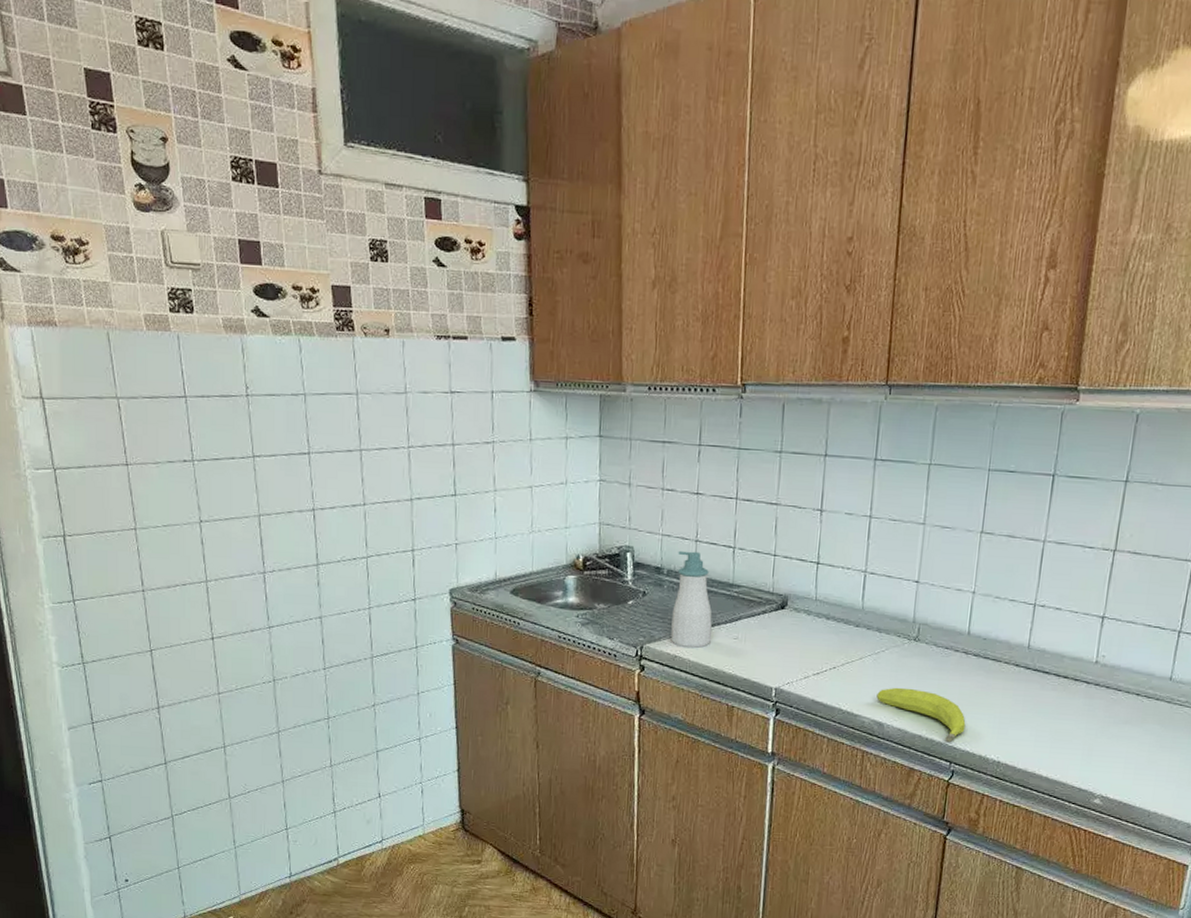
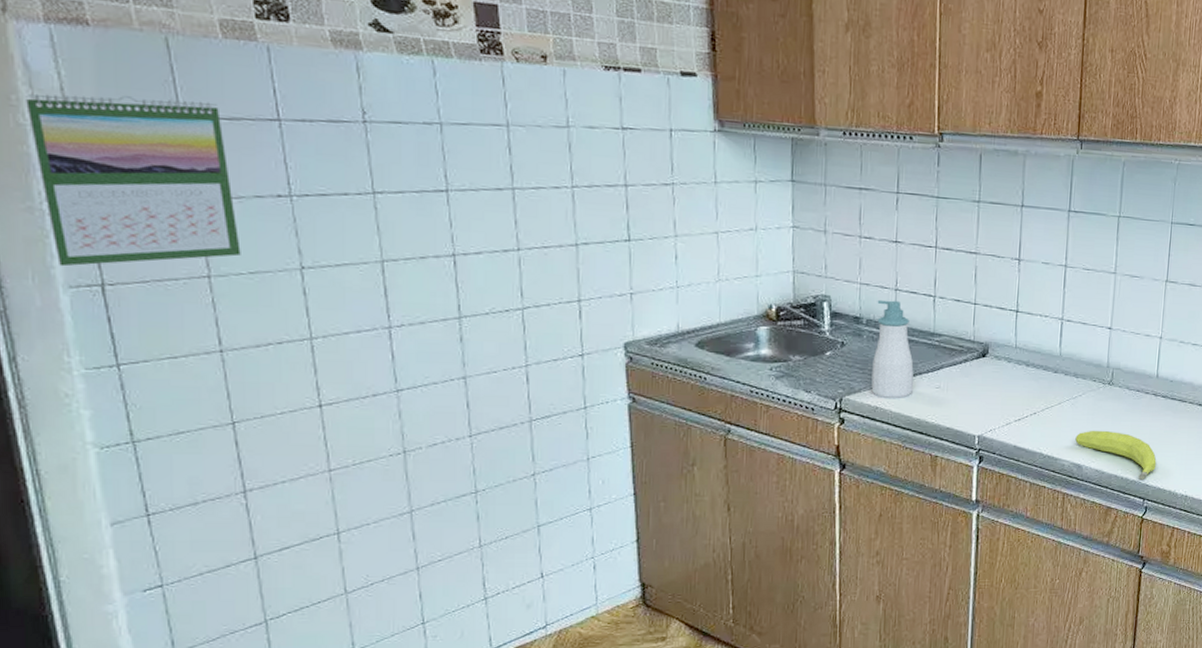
calendar: none [16,381,158,521] -> present [26,93,241,267]

